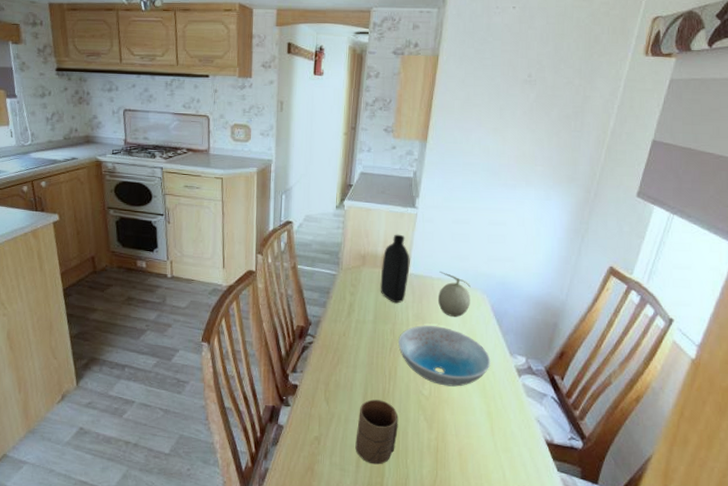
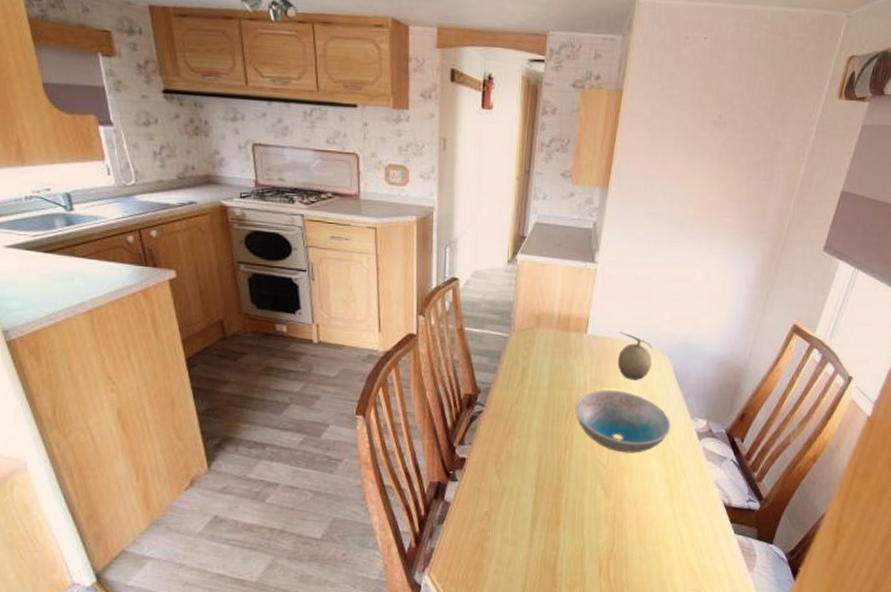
cup: present [355,399,399,465] -> none [528,470,575,538]
bottle: present [380,234,410,304] -> none [556,291,589,367]

